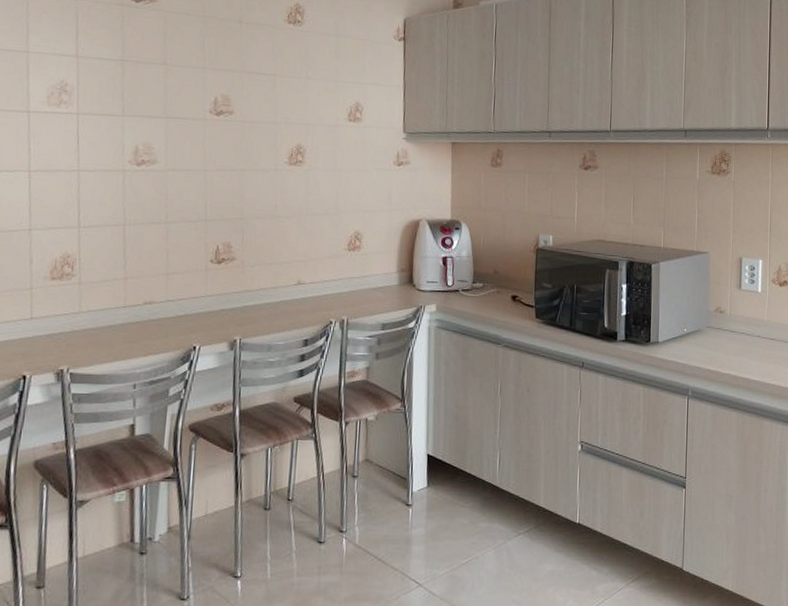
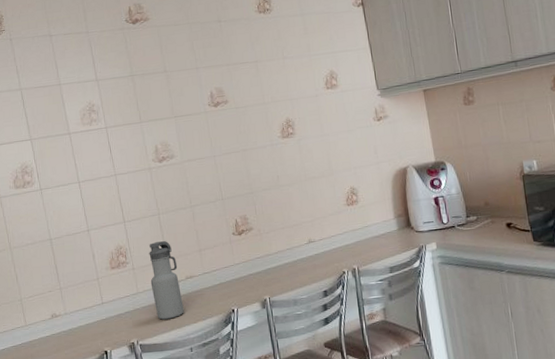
water bottle: none [98,256,136,348] -> present [149,241,184,320]

